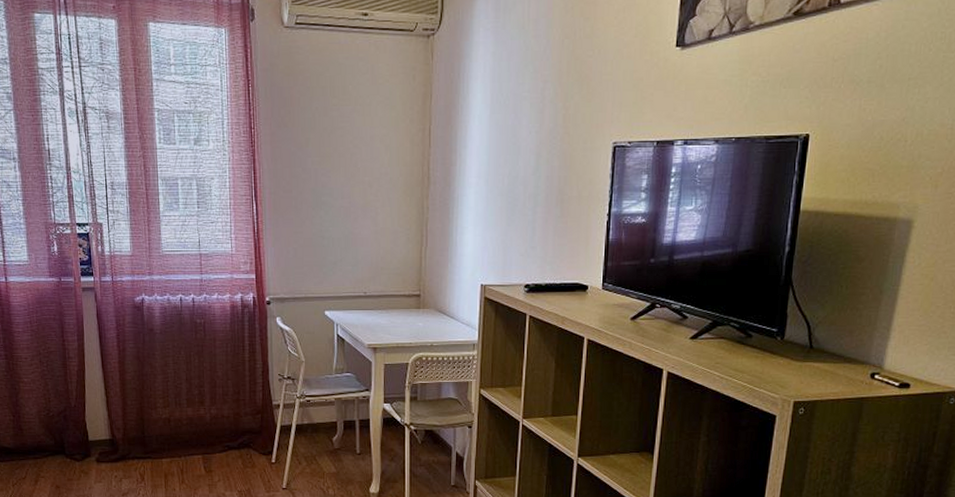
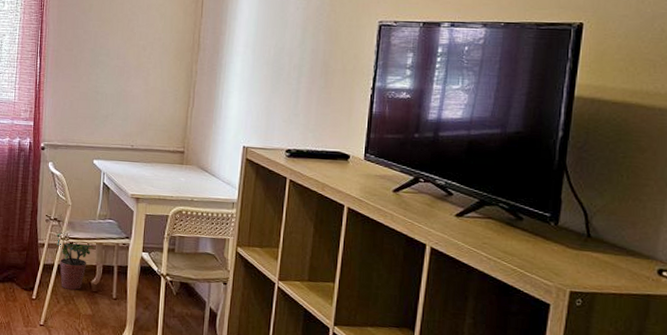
potted plant: none [291,391,332,449] -> present [56,233,94,290]

